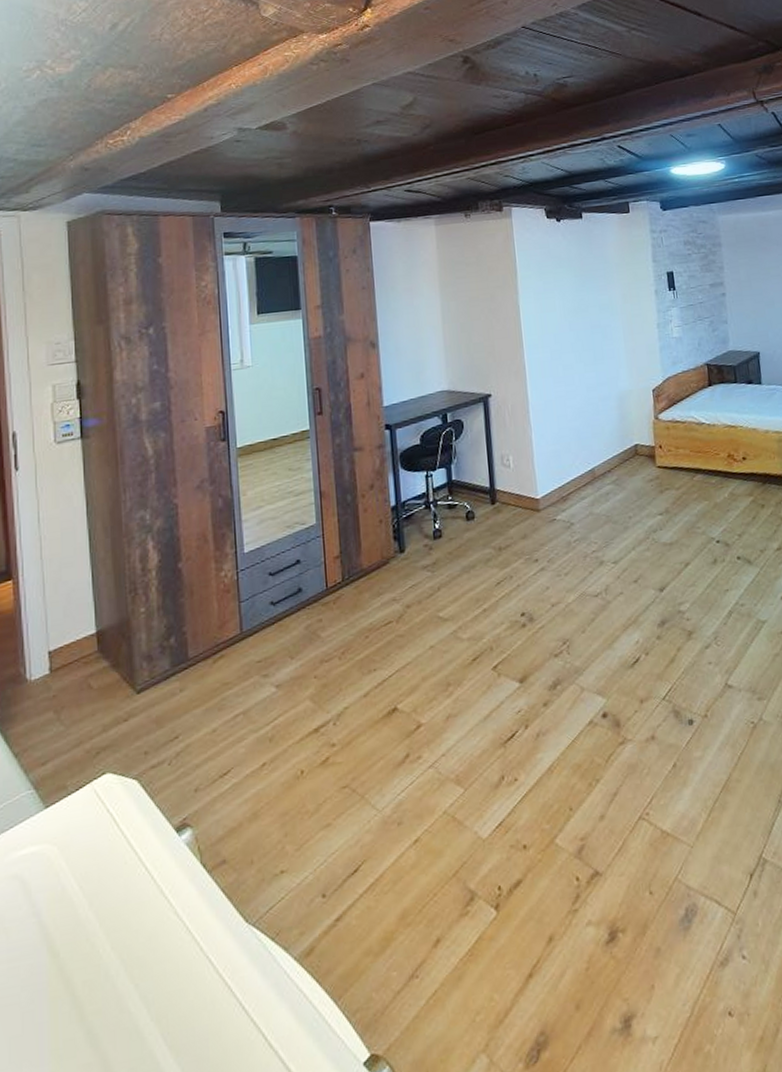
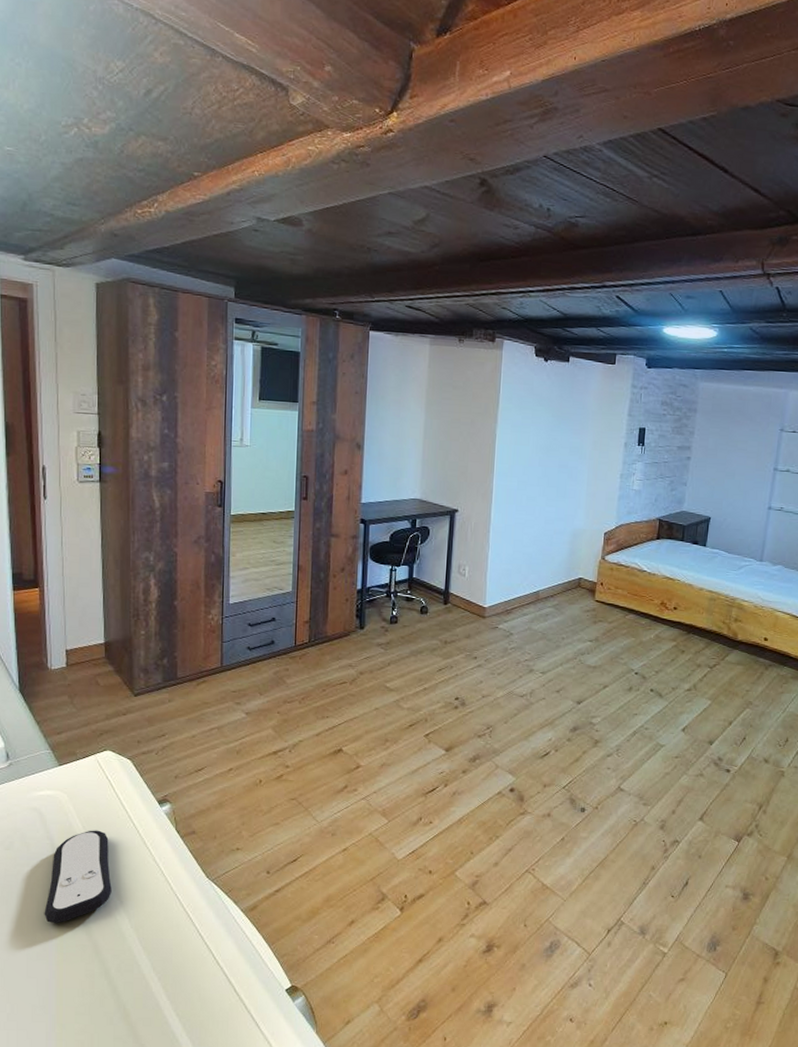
remote control: none [32,887,122,1041] -> present [44,830,112,923]

